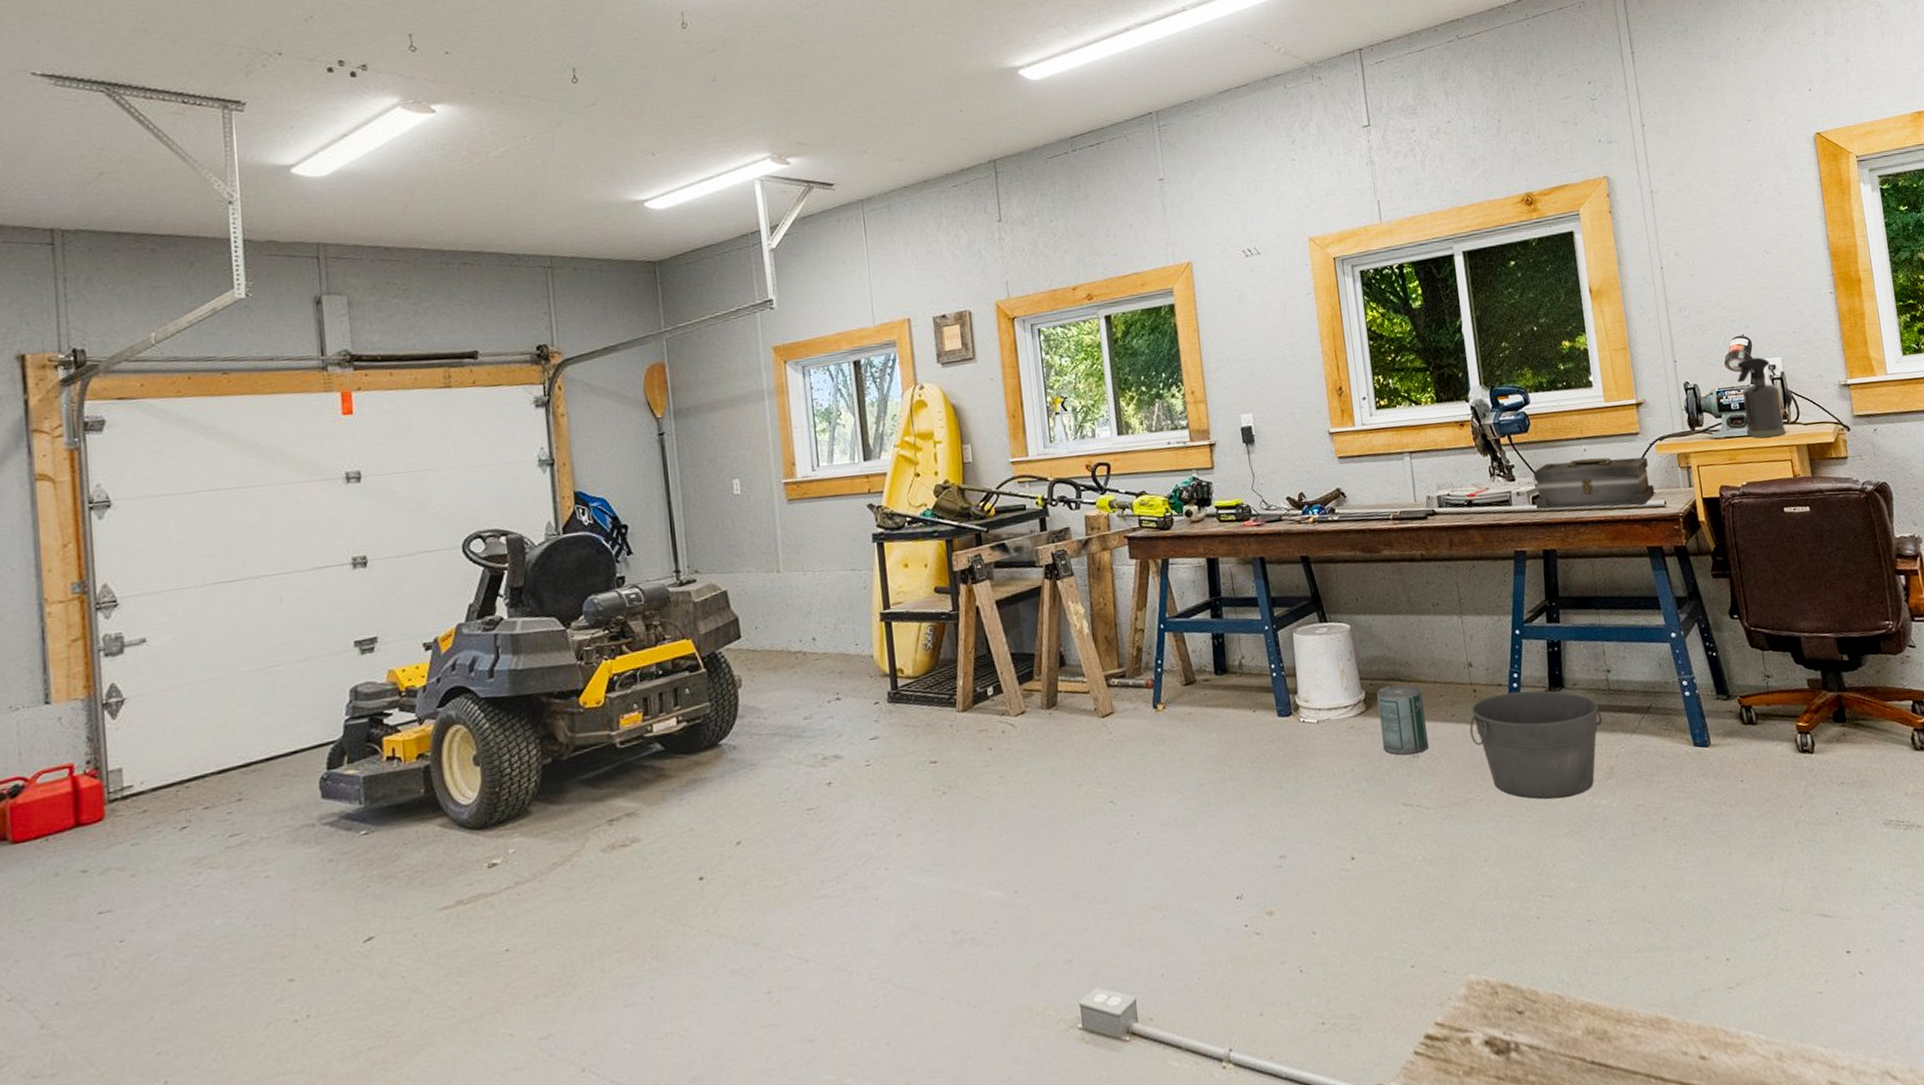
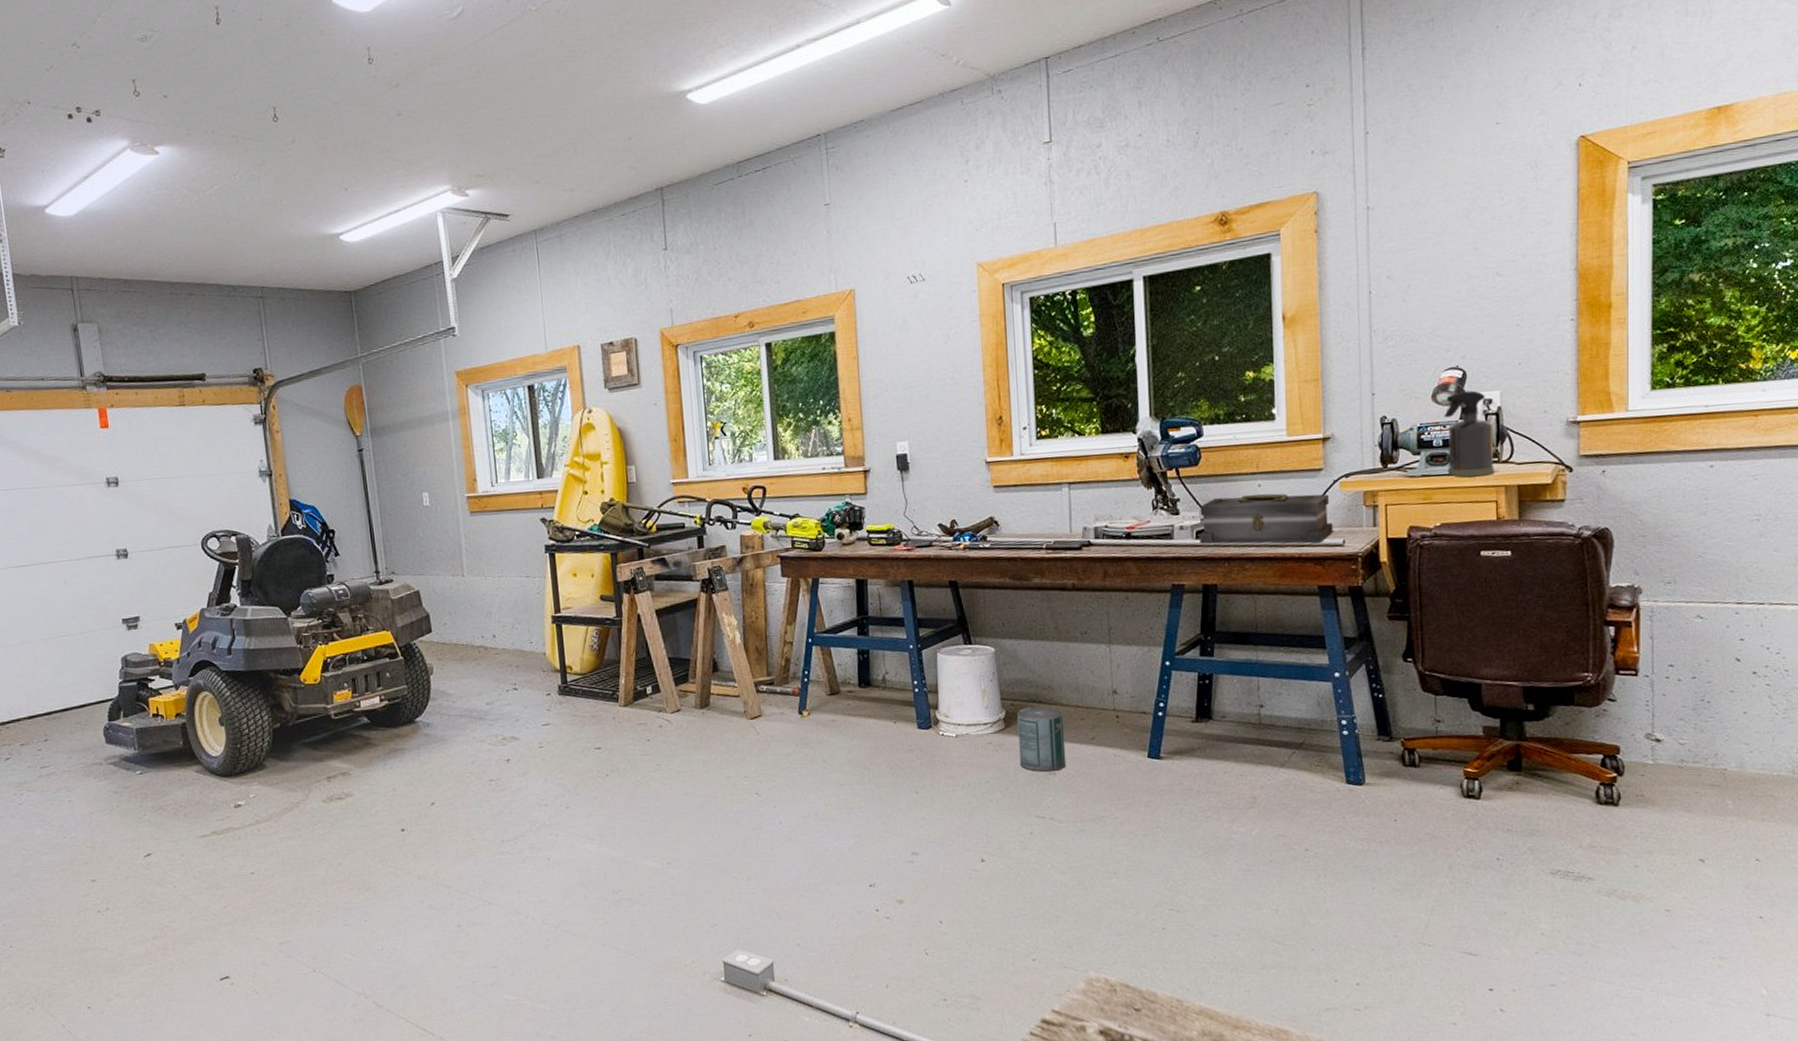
pan: present [1469,690,1602,799] -> none [1109,719,1250,823]

